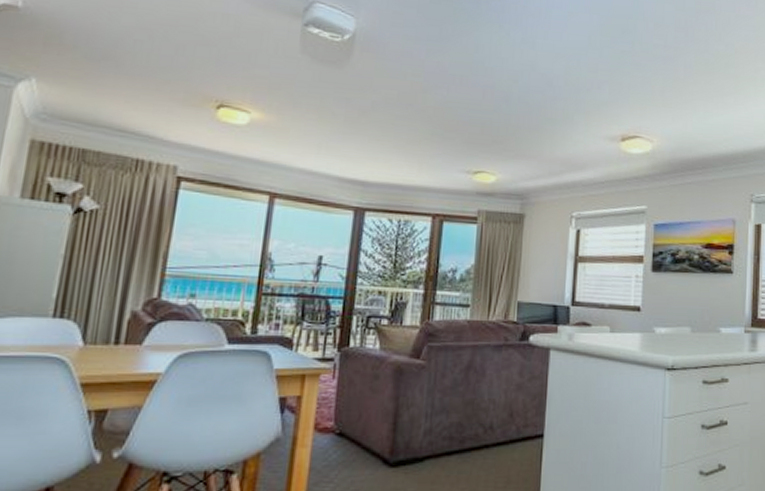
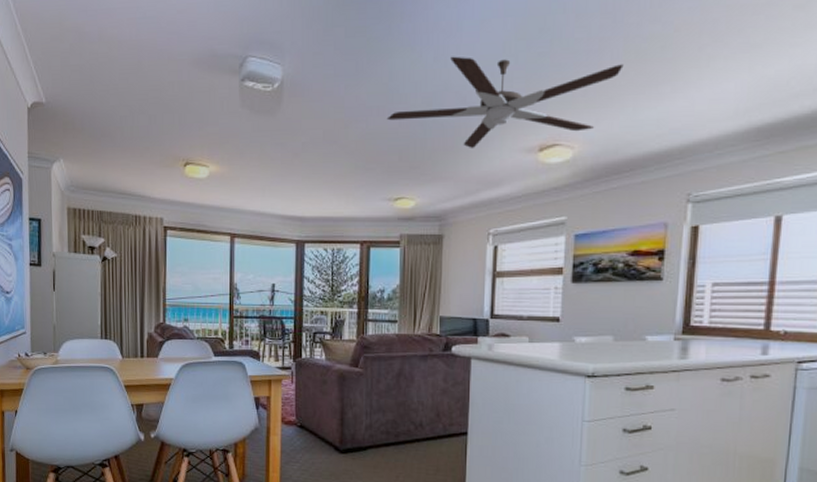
ceiling fan: none [470,40,695,131] -> present [386,56,624,149]

